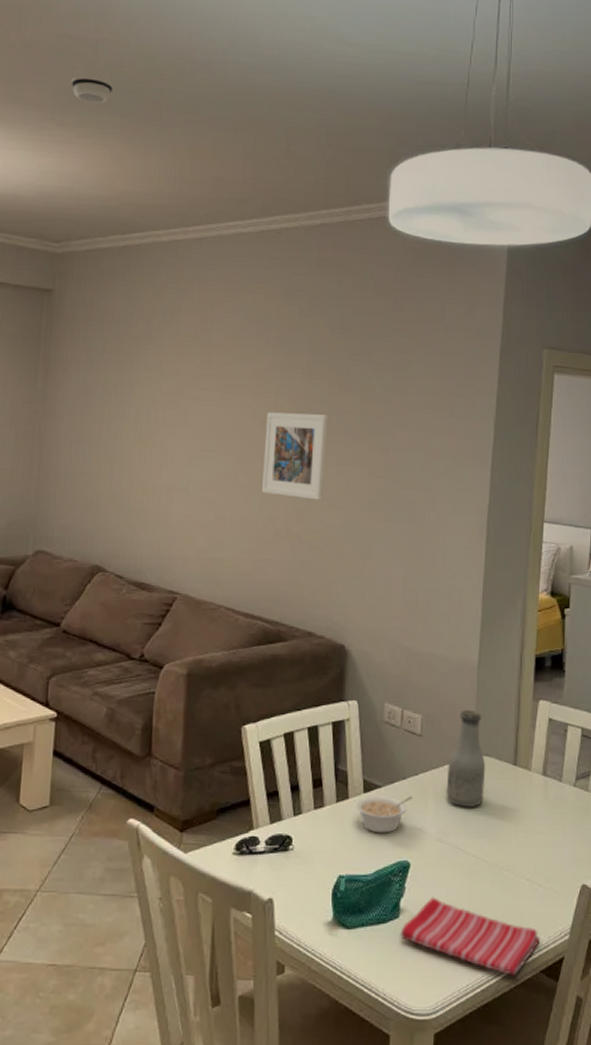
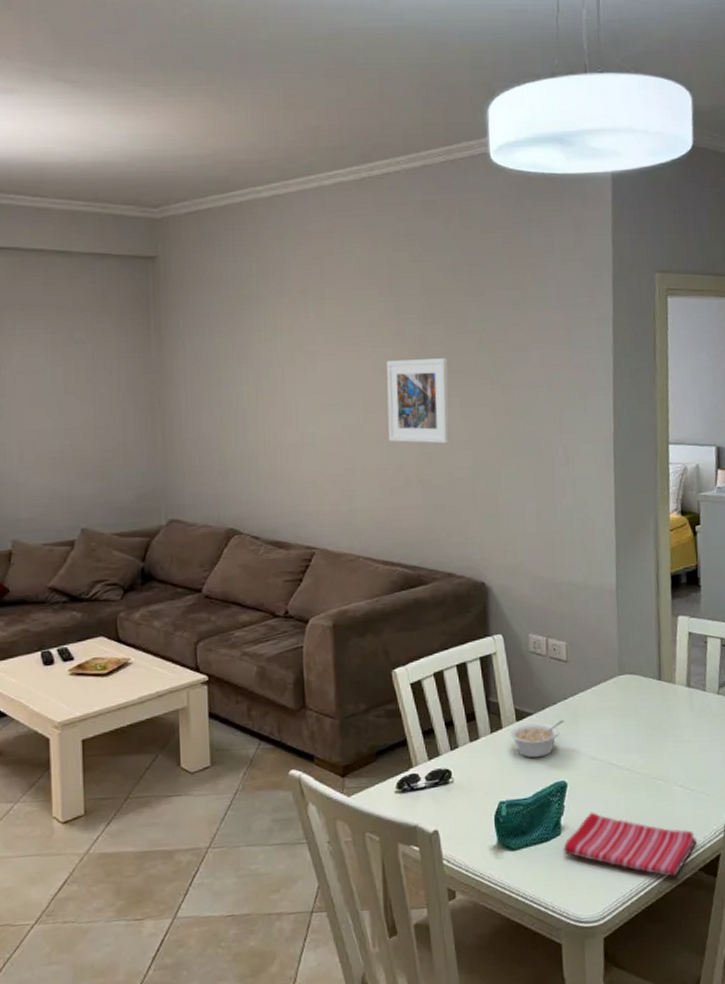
smoke detector: present [71,68,114,104] -> none [150,23,196,60]
bottle: present [446,710,486,807] -> none [595,632,633,725]

